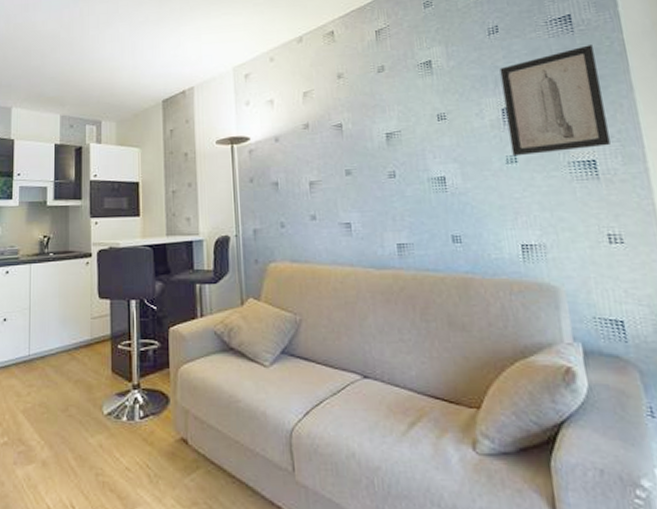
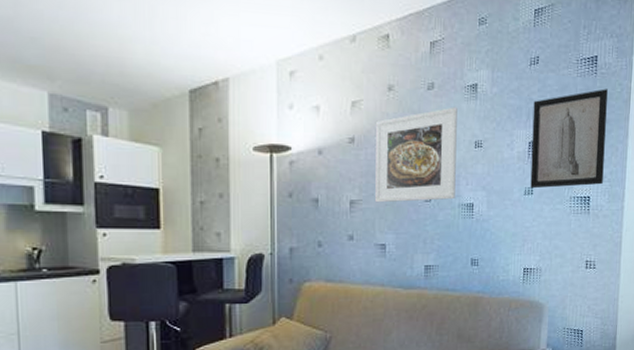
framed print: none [329,84,423,182] -> present [375,106,457,203]

